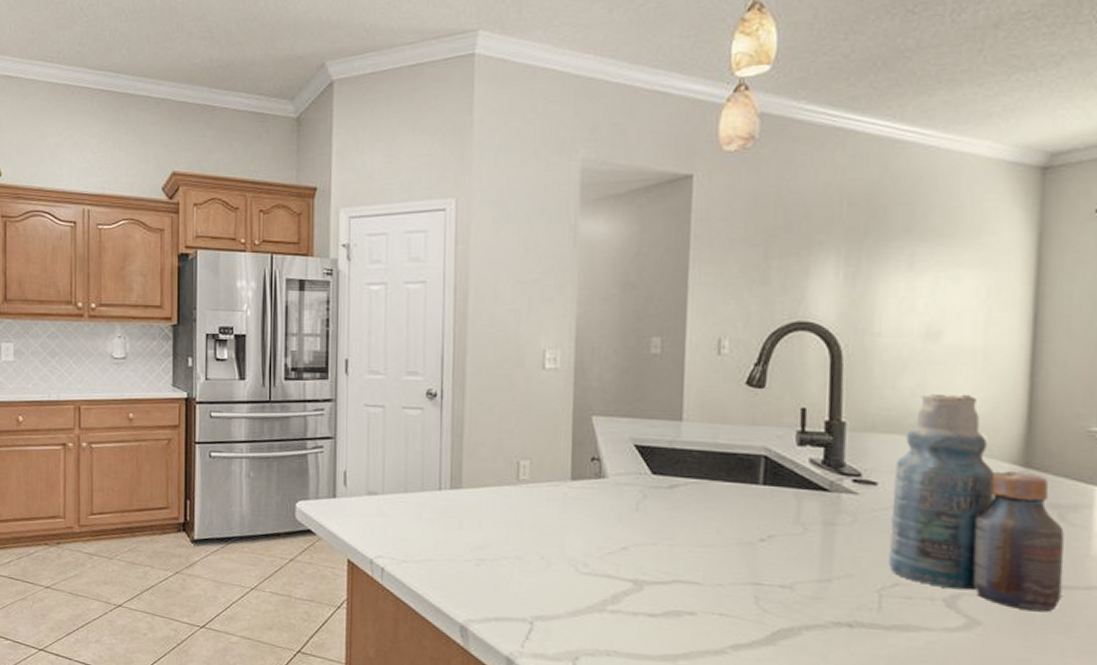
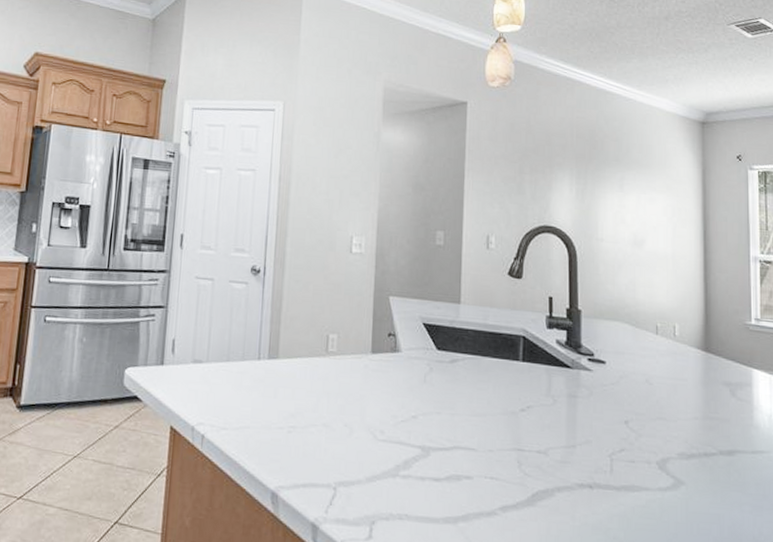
bottle: present [888,393,1064,613] -> none [616,289,737,473]

